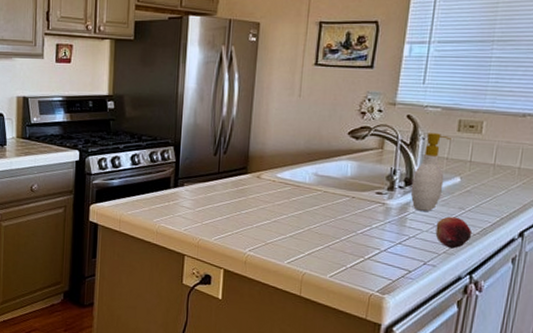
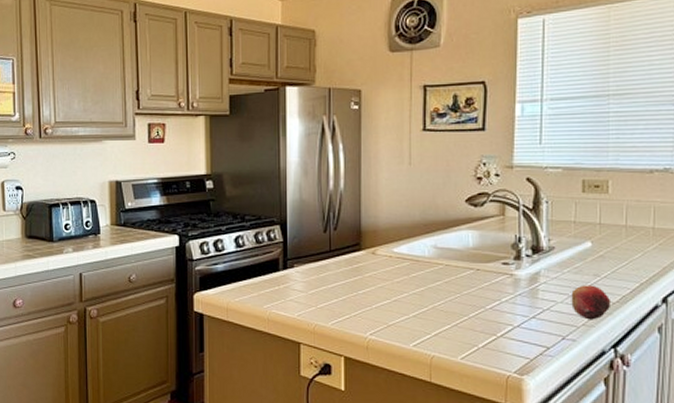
soap bottle: present [410,133,451,211] -> none [539,196,577,280]

